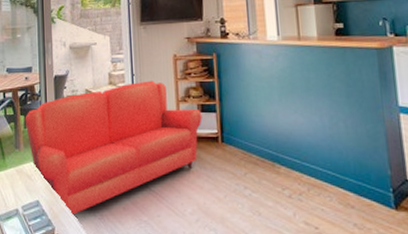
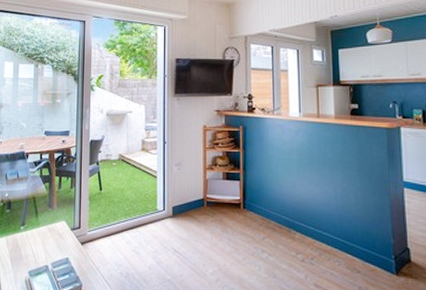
sofa: present [25,80,202,216] -> none [59,148,227,273]

